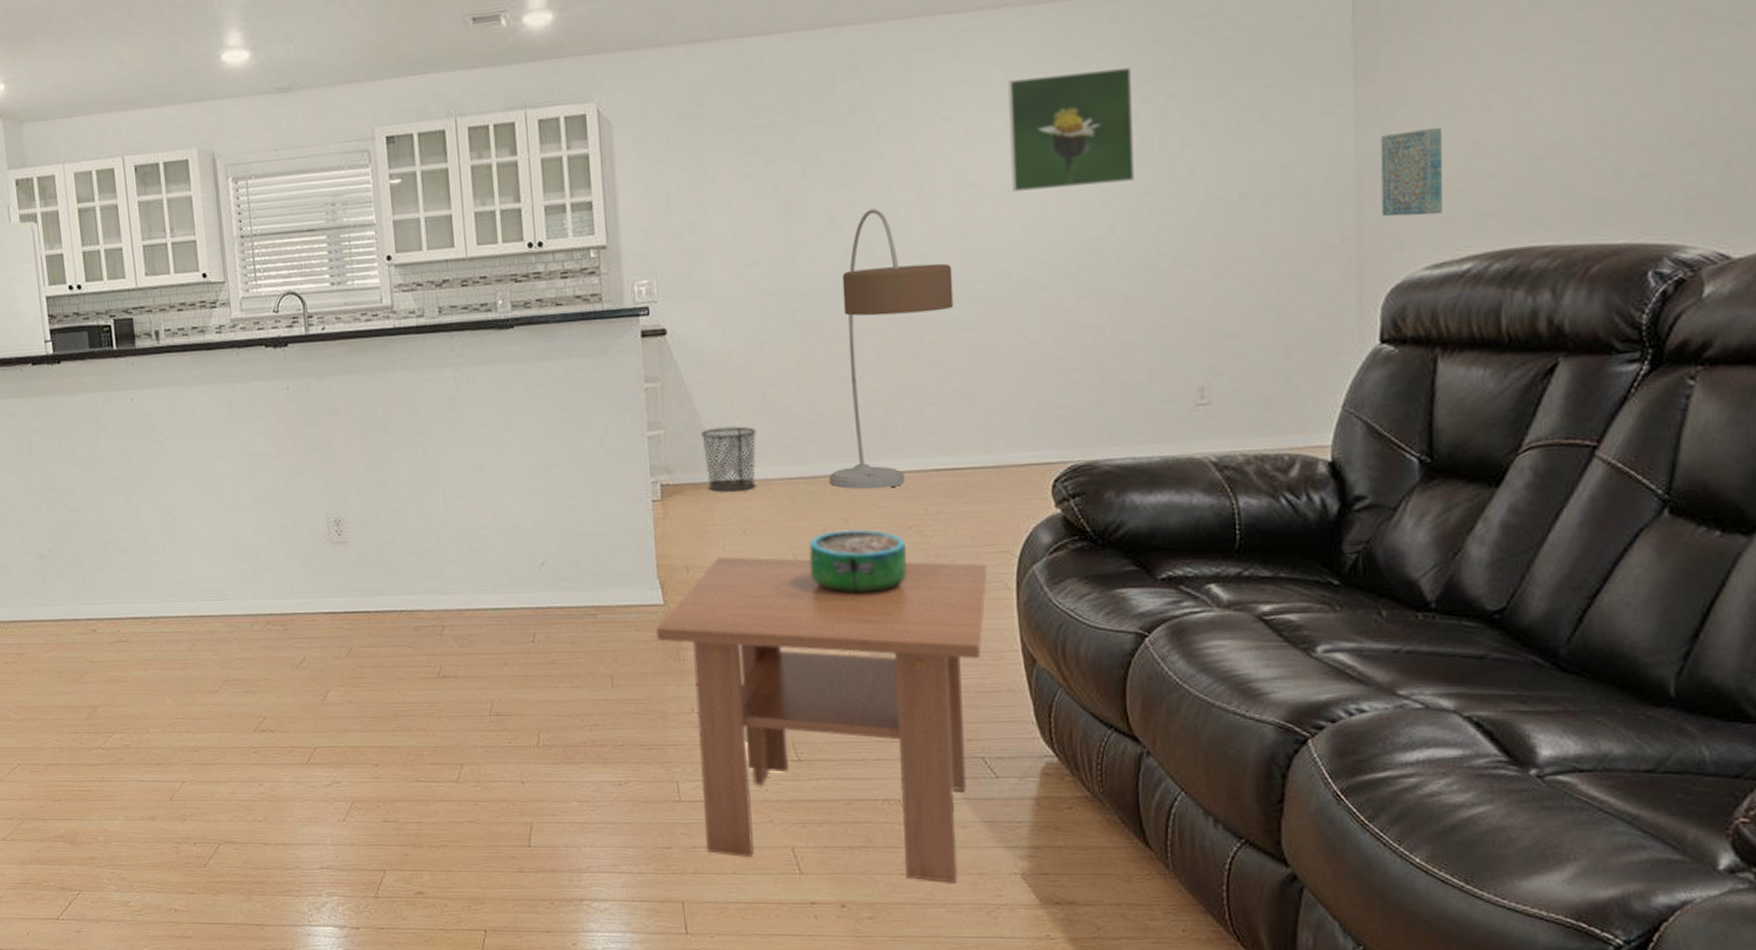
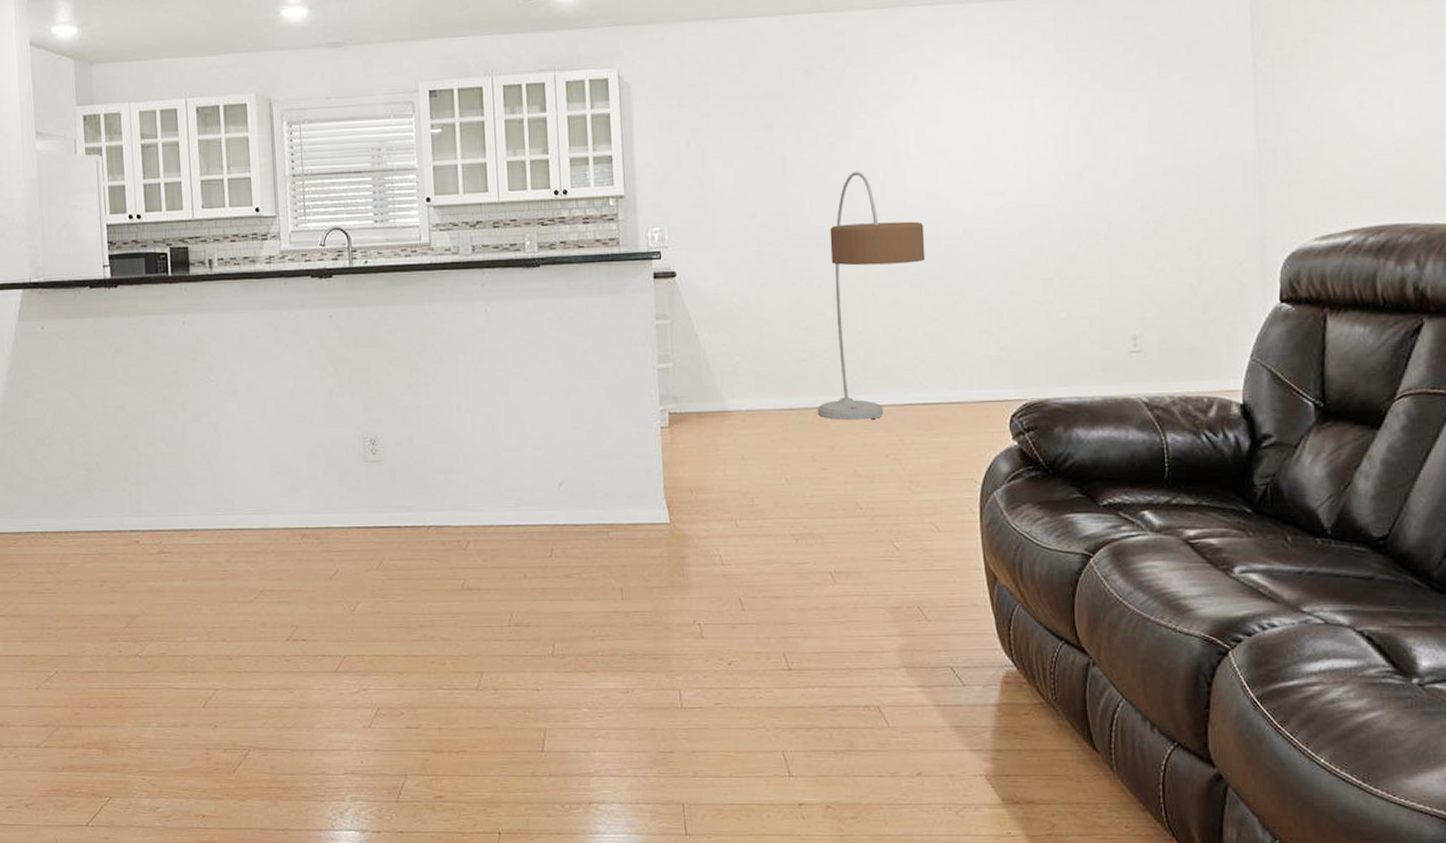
coffee table: present [655,557,988,883] -> none [661,480,956,784]
waste bin: present [701,426,758,492] -> none [705,361,755,421]
decorative bowl: present [808,528,907,595] -> none [799,456,885,516]
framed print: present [1007,68,1134,192] -> none [969,59,1076,161]
wall art: present [1380,128,1442,217] -> none [1276,121,1327,195]

